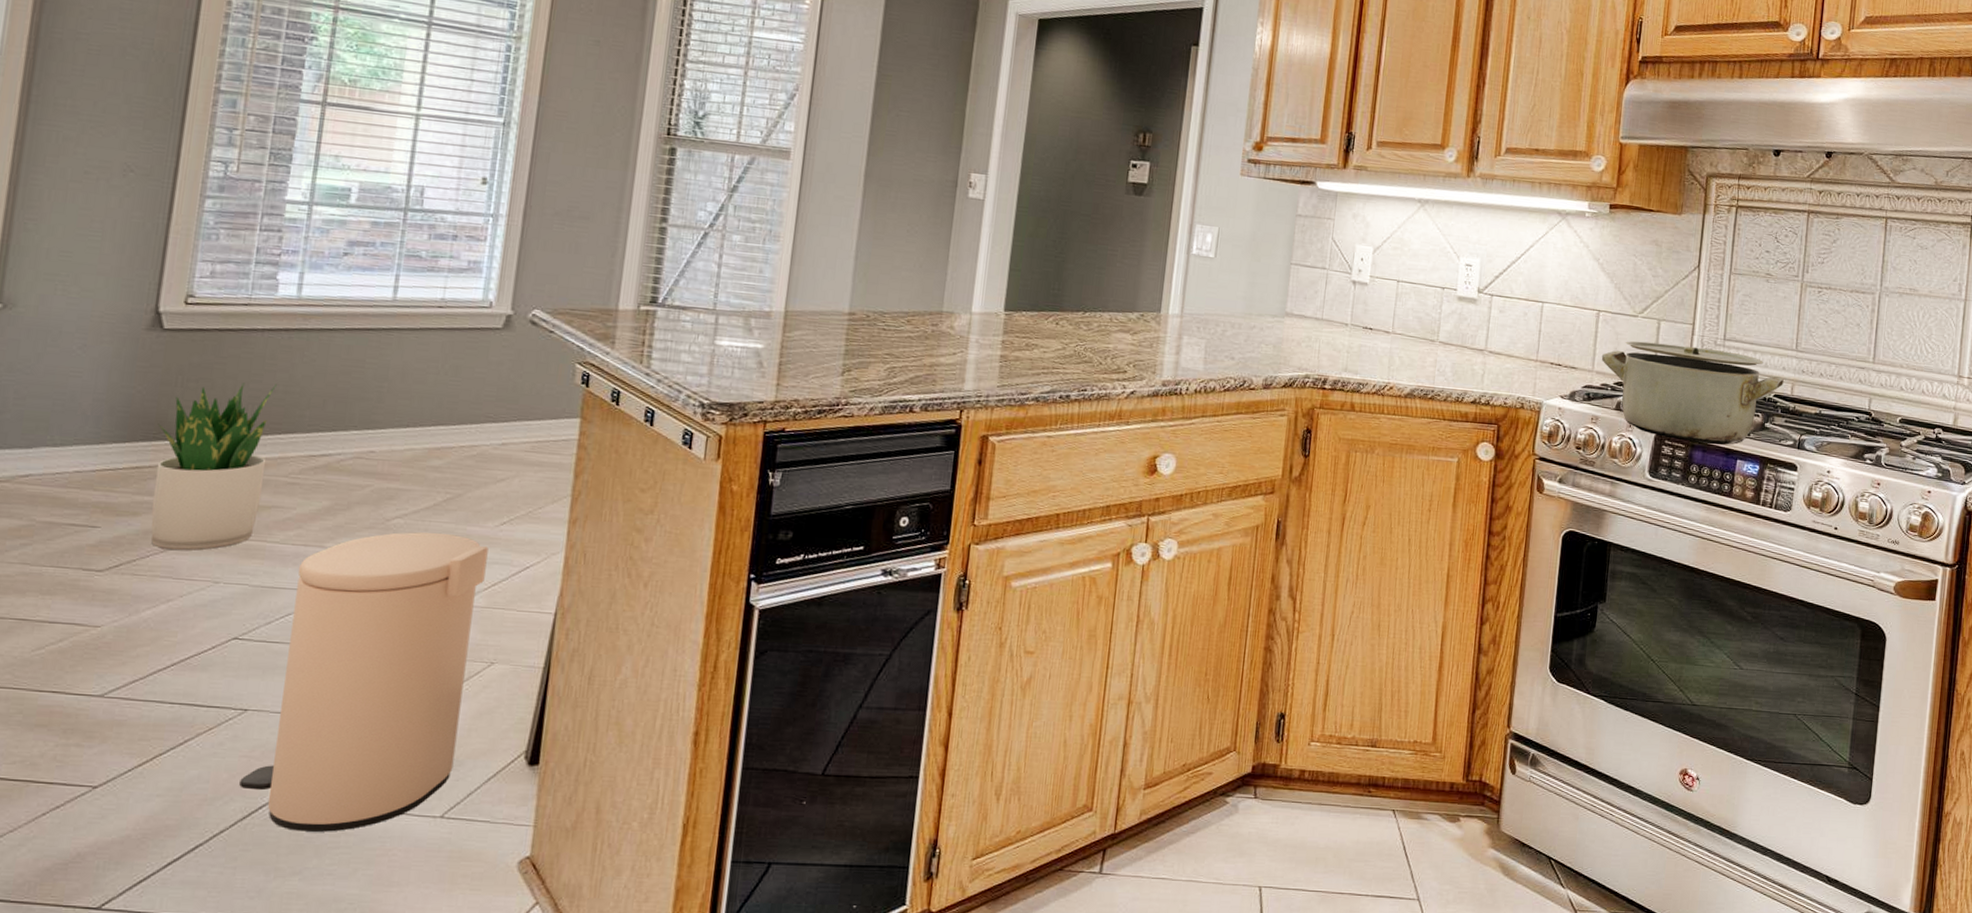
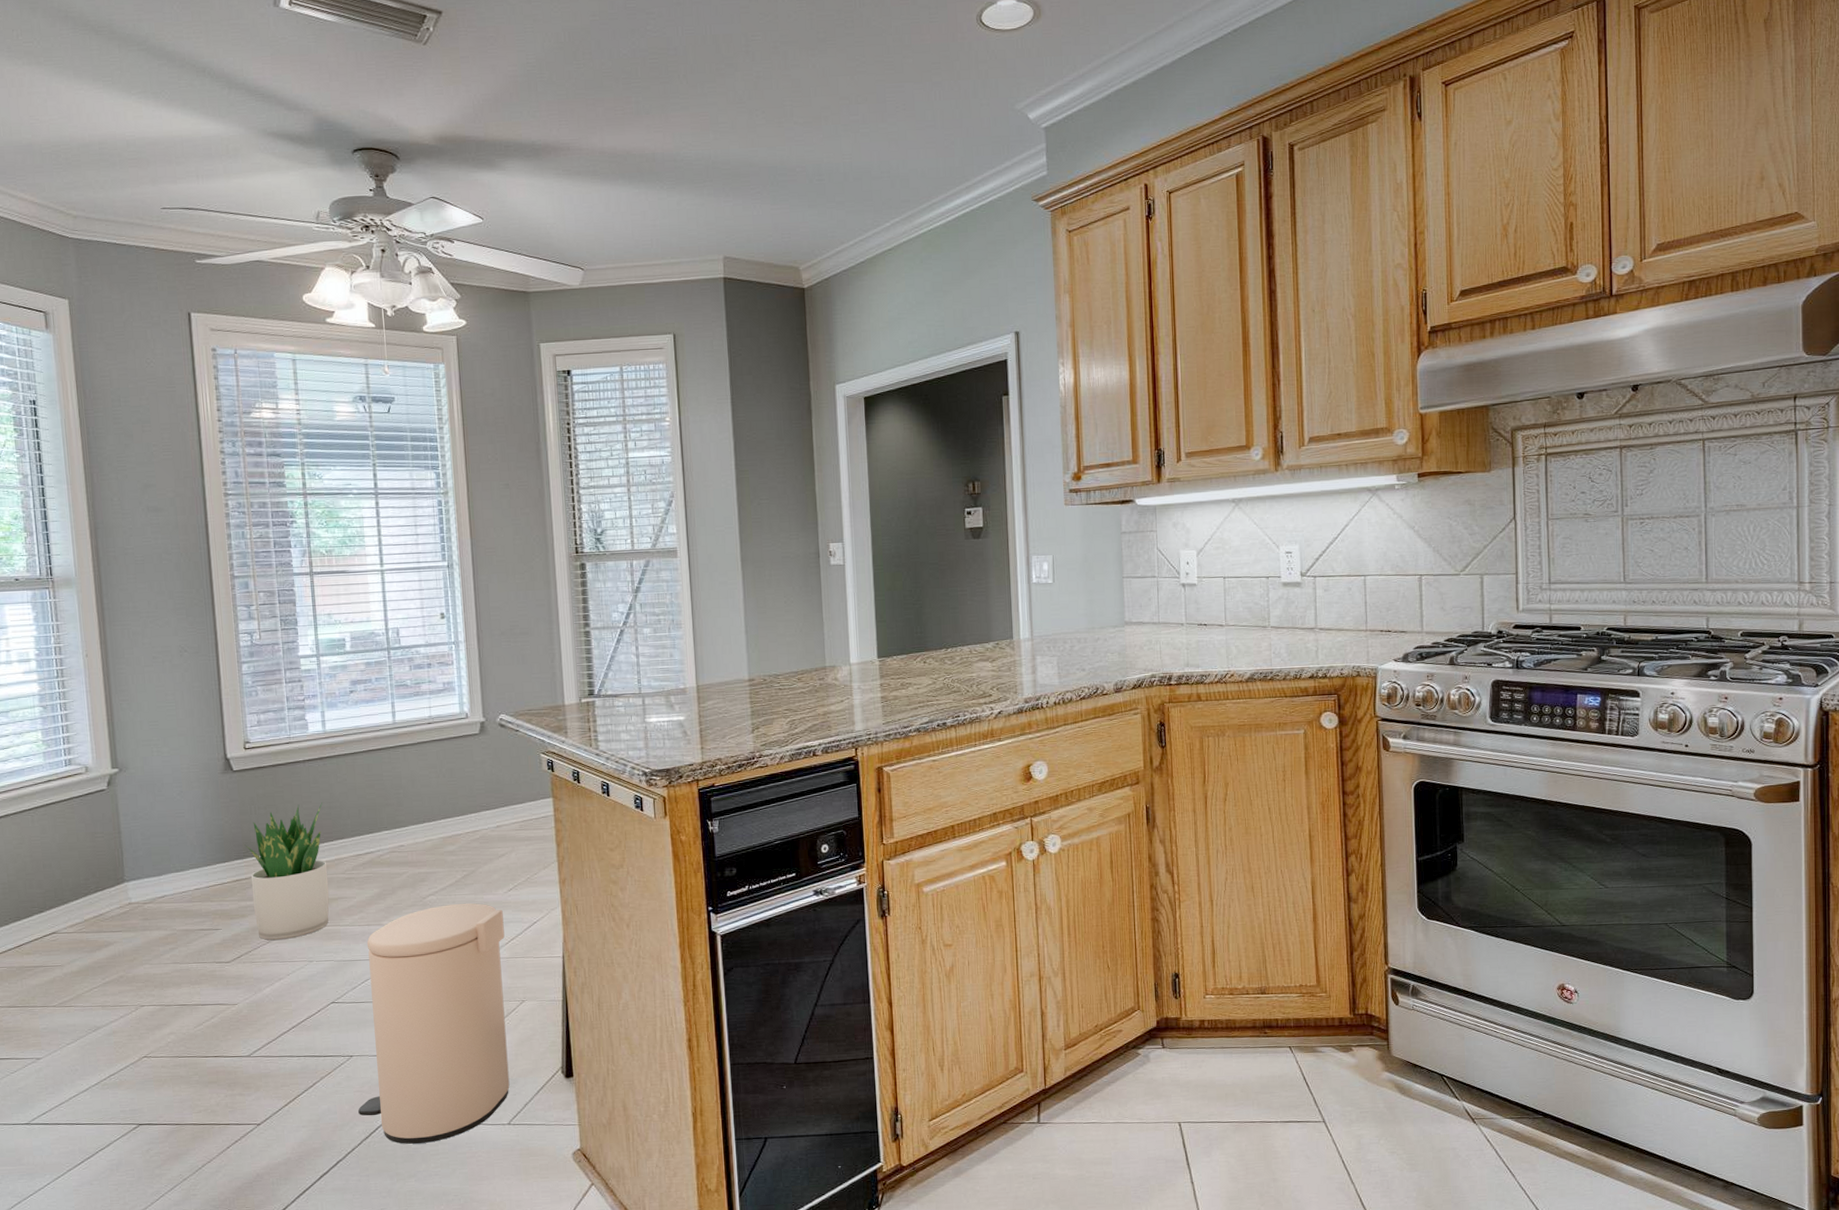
saucepan: present [1601,341,1784,446] -> none [1429,594,1615,684]

